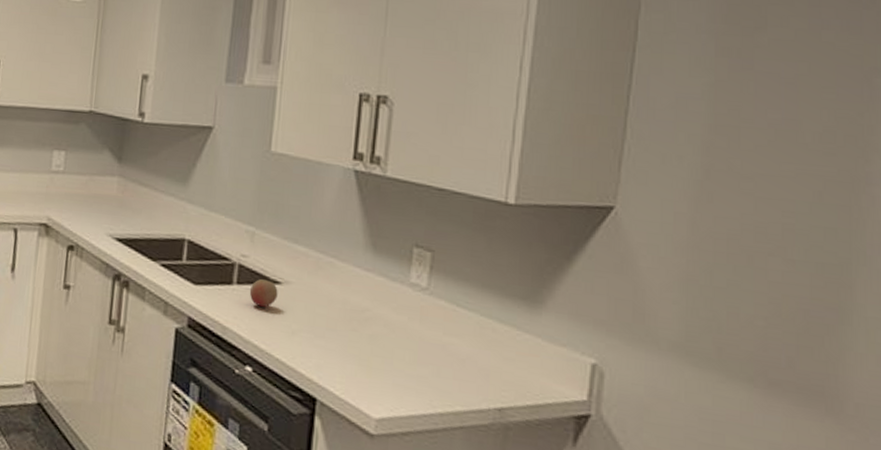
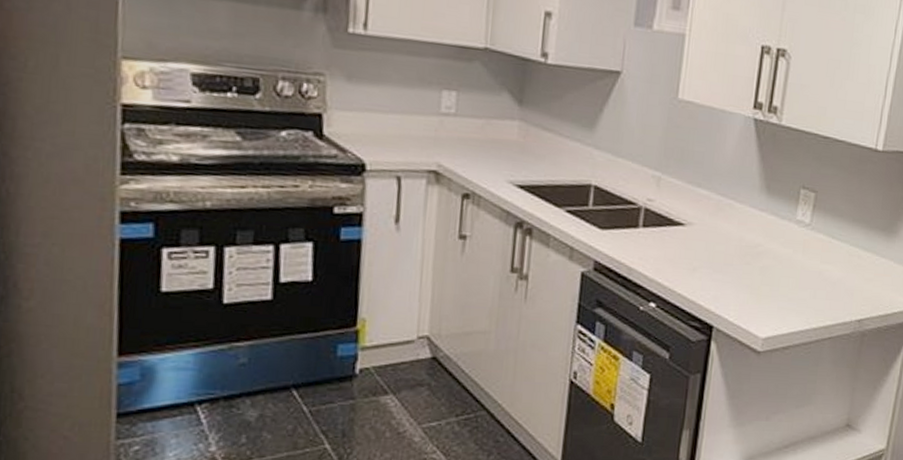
fruit: present [249,279,278,307] -> none [654,222,682,248]

